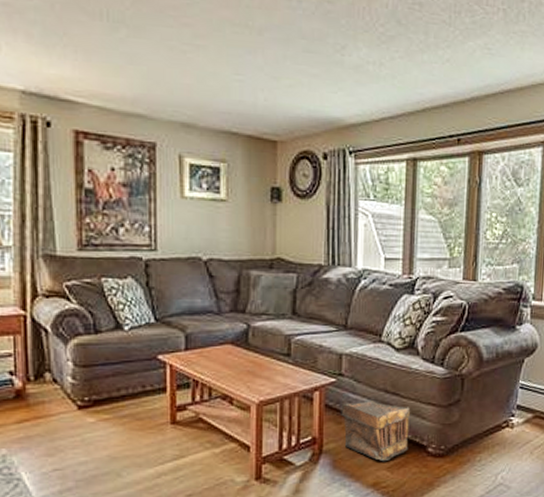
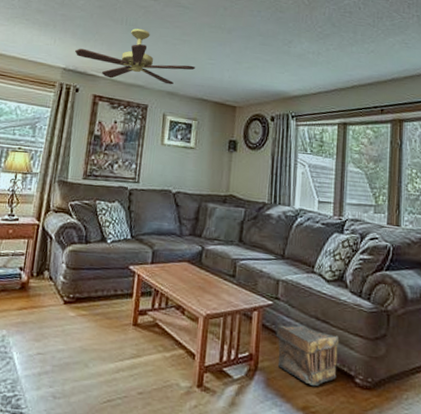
ceiling fan: none [34,27,218,113] -> present [74,28,196,85]

